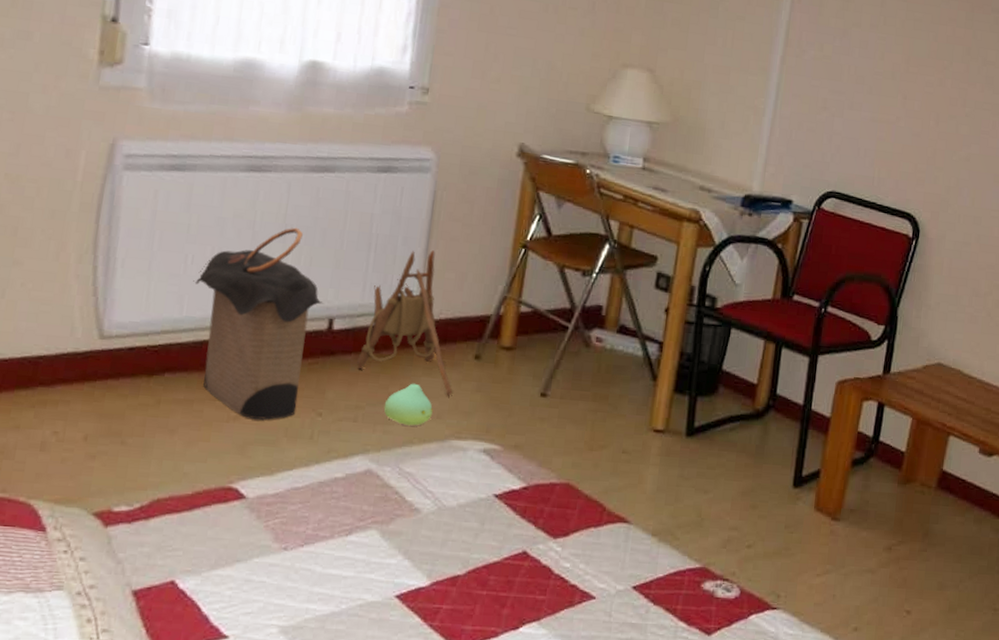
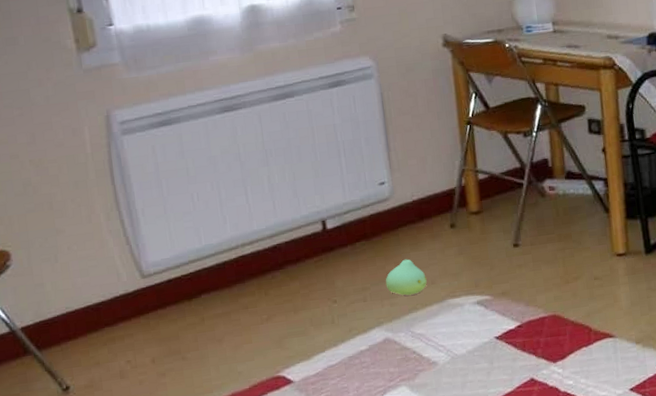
laundry hamper: present [193,227,325,420] -> none [203,150,315,318]
frame pack: present [357,250,453,396] -> none [351,144,439,264]

